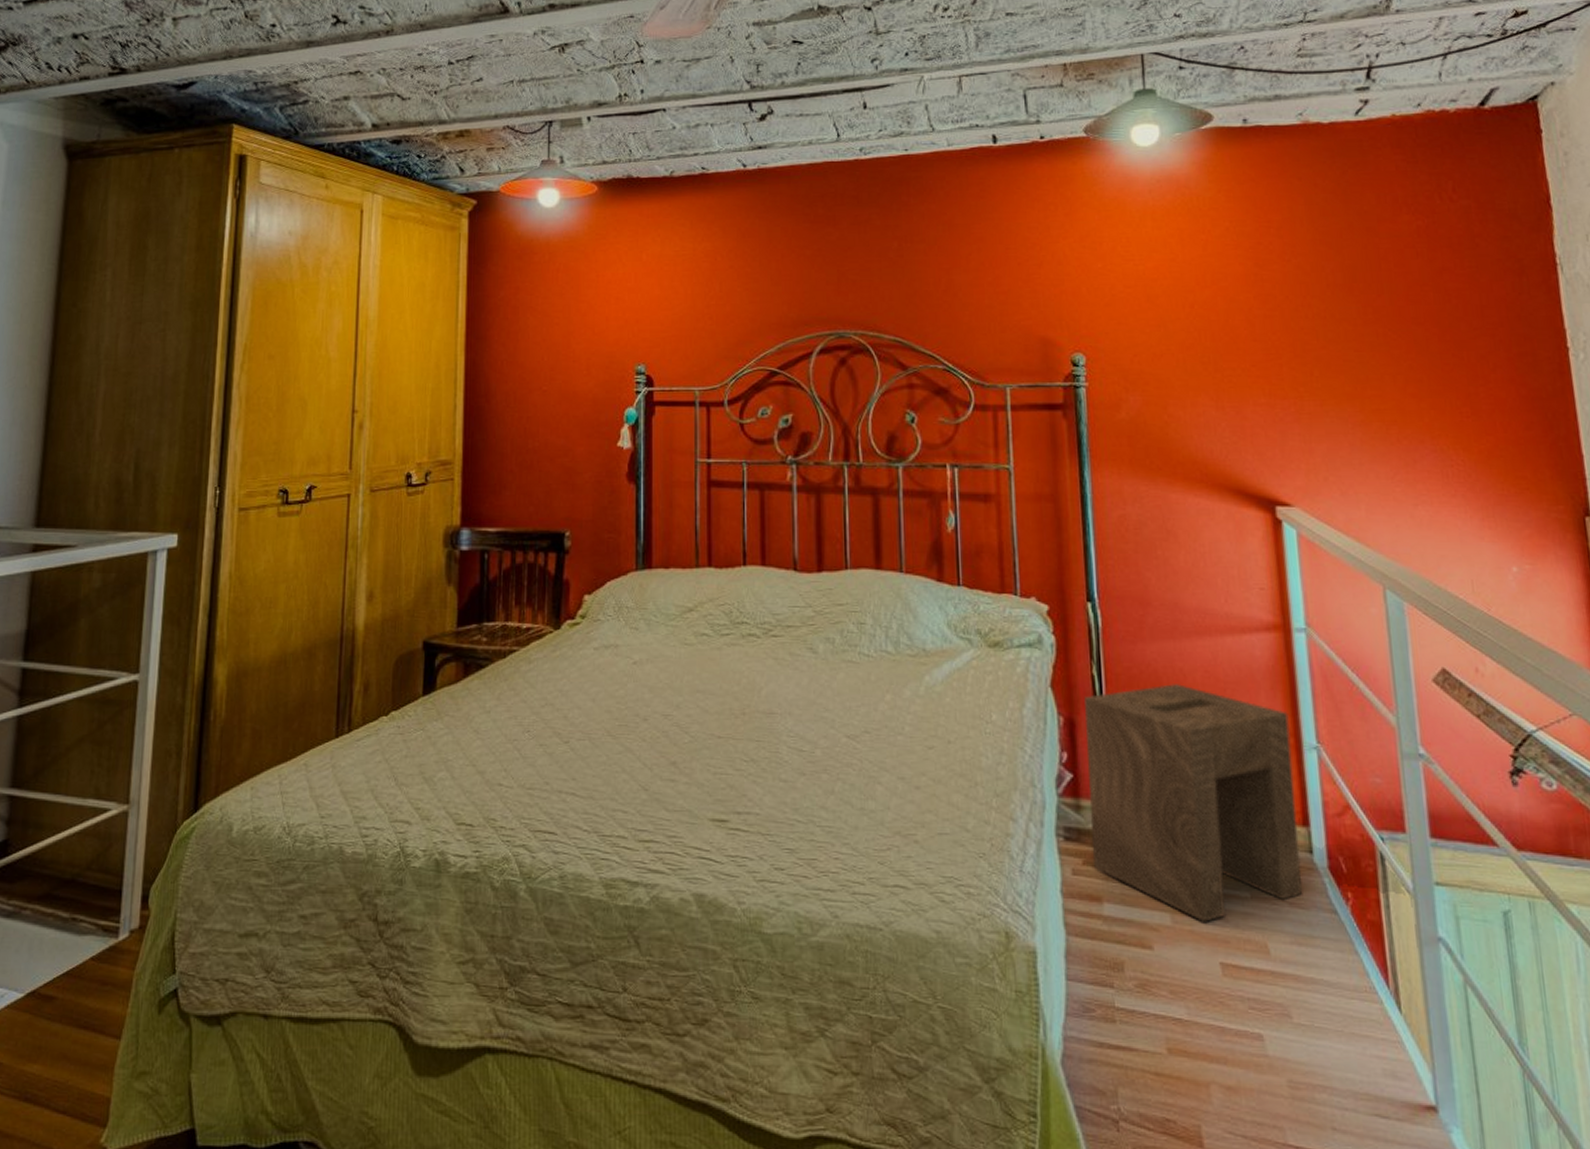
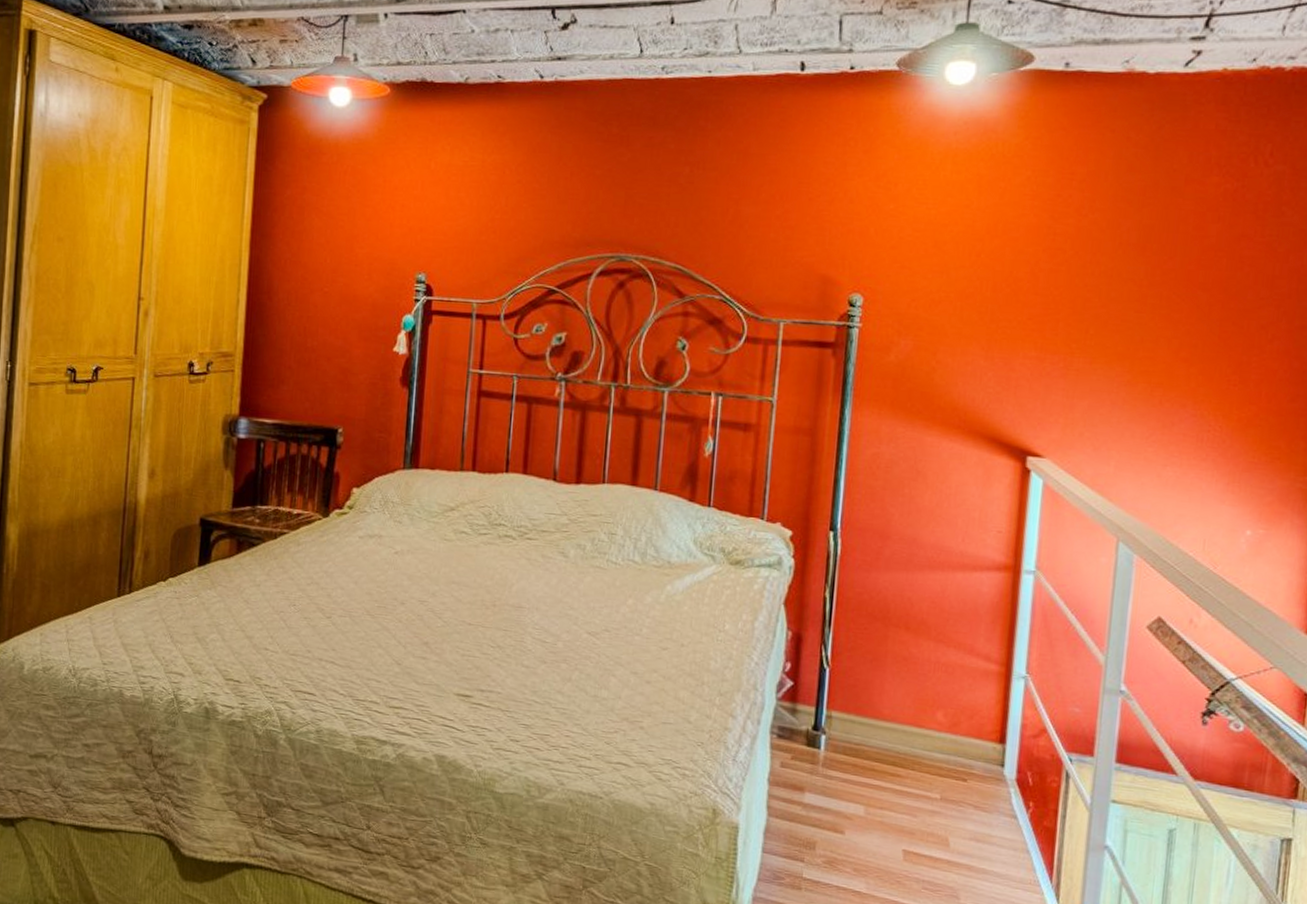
stool: present [1084,684,1303,922] -> none [800,611,1004,816]

